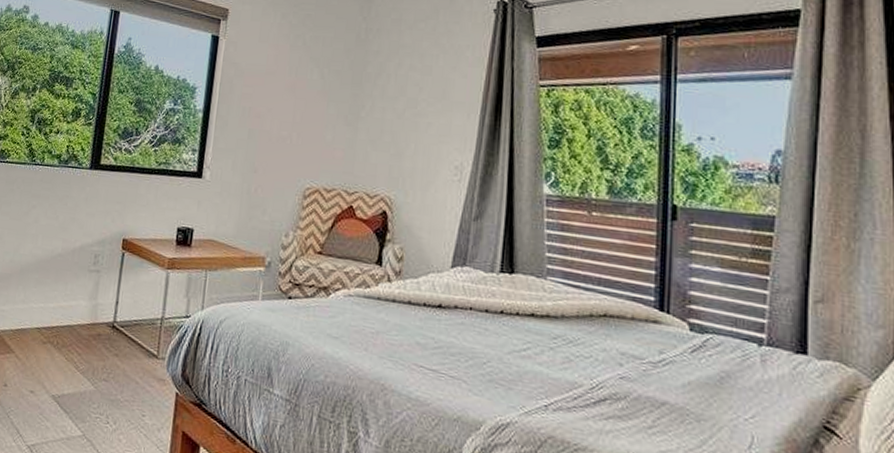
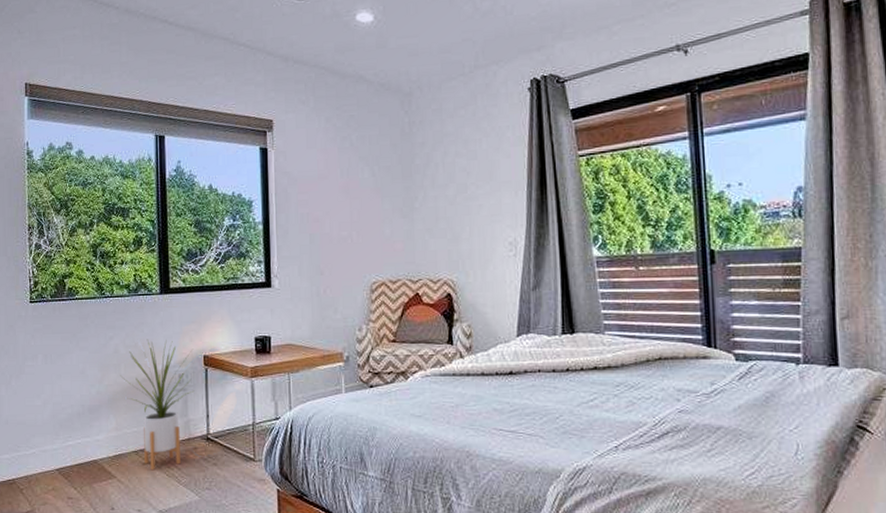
house plant: none [36,213,114,352] -> present [120,339,195,471]

